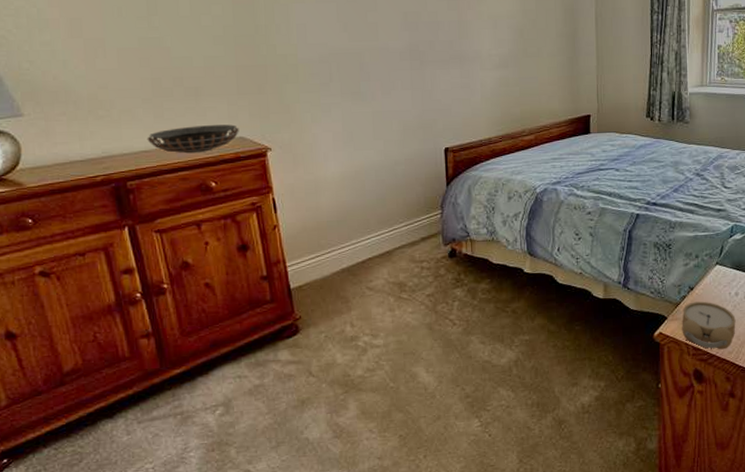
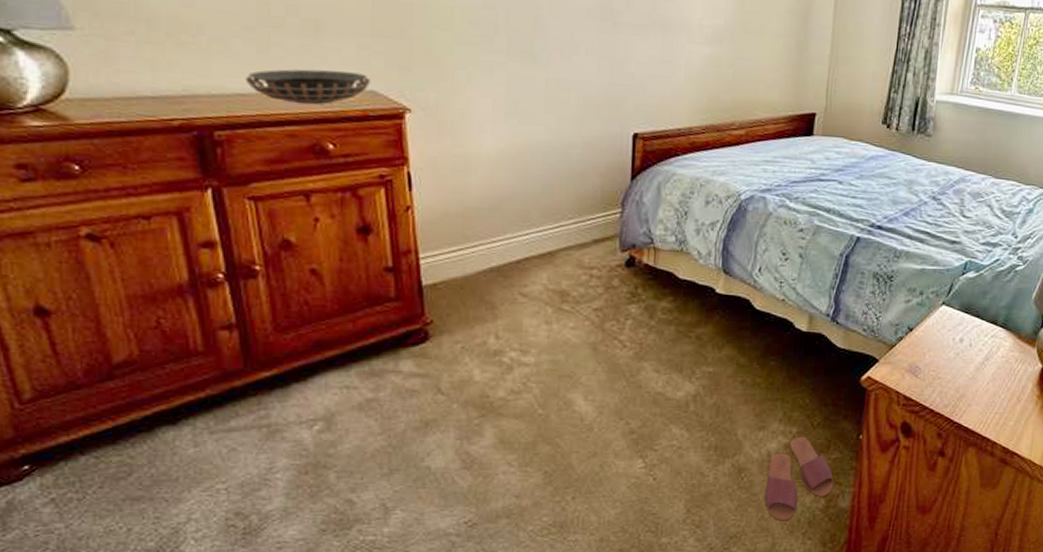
slippers: none [583,389,642,465] -> present [764,436,834,522]
alarm clock: present [682,301,736,350] -> none [893,345,957,402]

